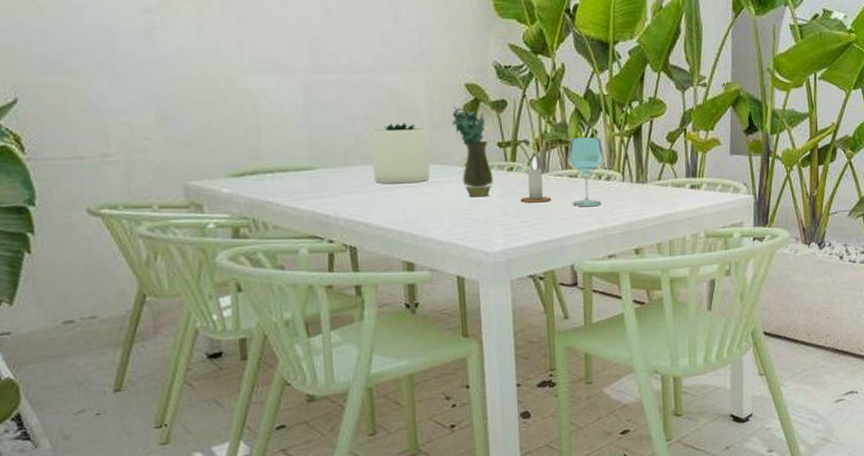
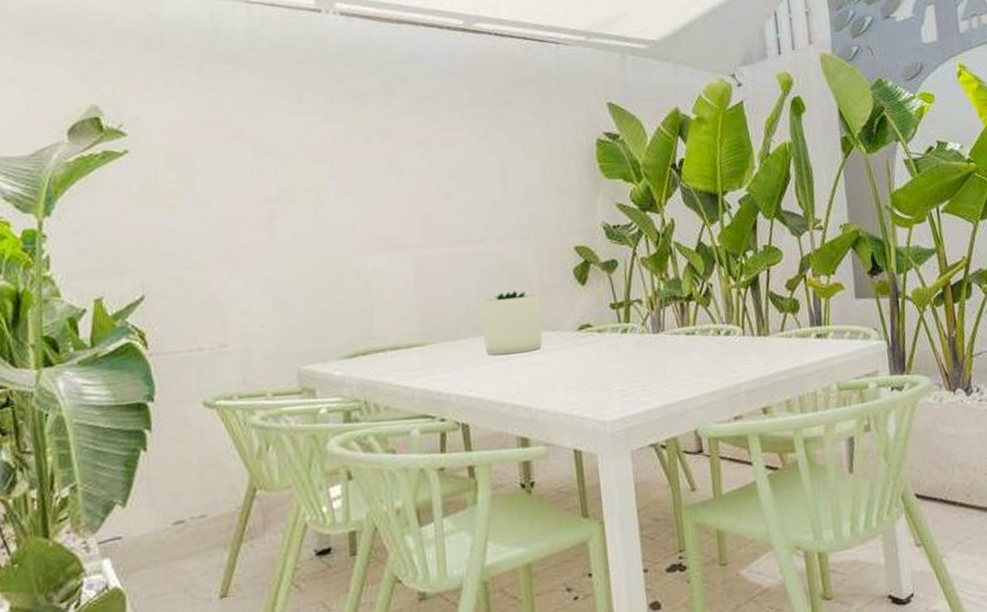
vase: present [452,106,494,197] -> none [562,270,608,364]
candle: present [520,156,552,203] -> none [636,315,670,366]
wine glass: present [567,137,605,207] -> none [683,290,723,366]

